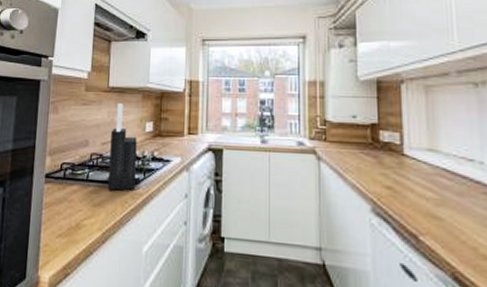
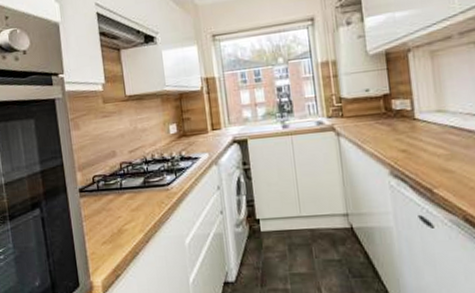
knife block: present [108,104,141,191] -> none [136,110,174,194]

